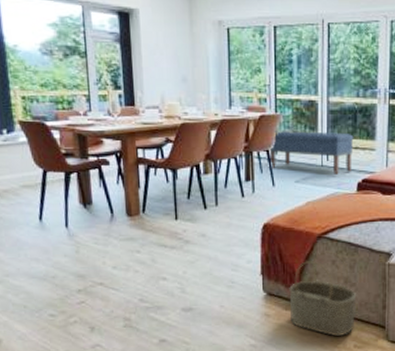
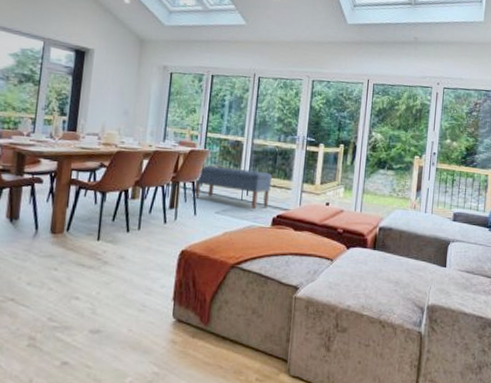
wicker basket: present [289,250,357,337] -> none [195,280,263,369]

